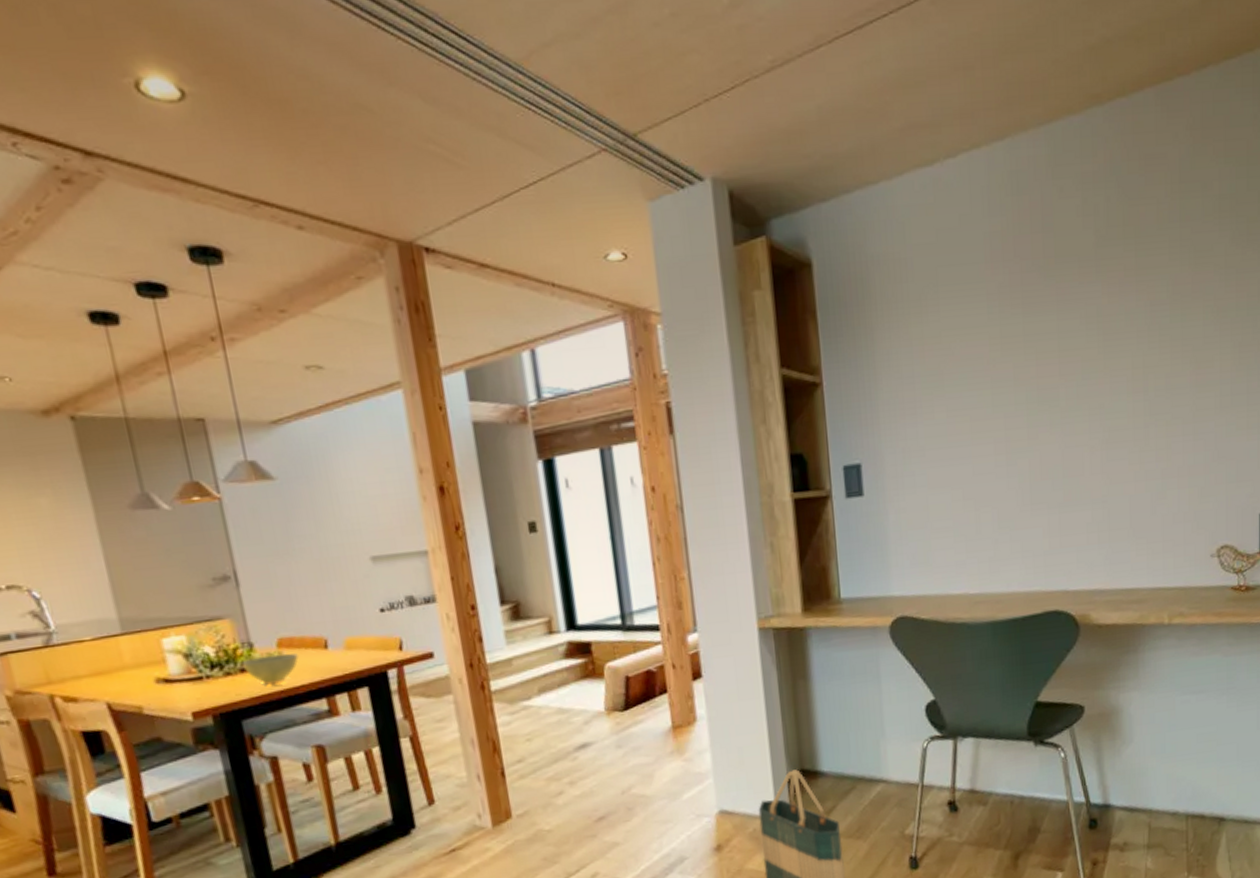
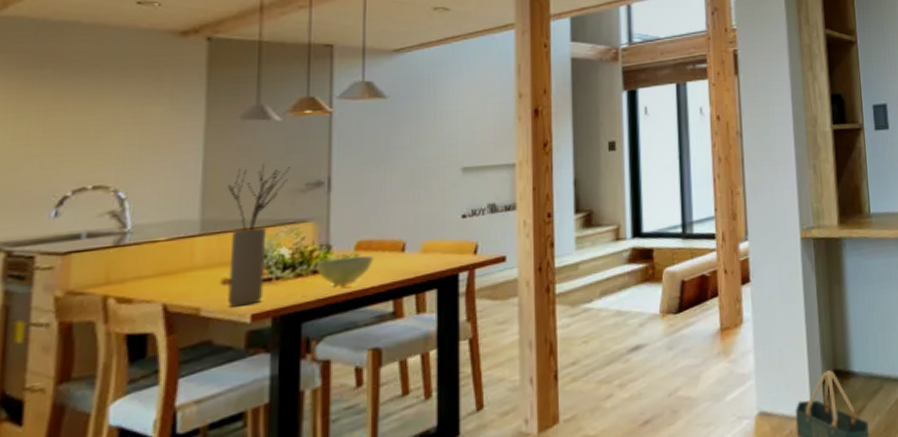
vase: none [134,557,199,706] -> present [226,163,291,307]

